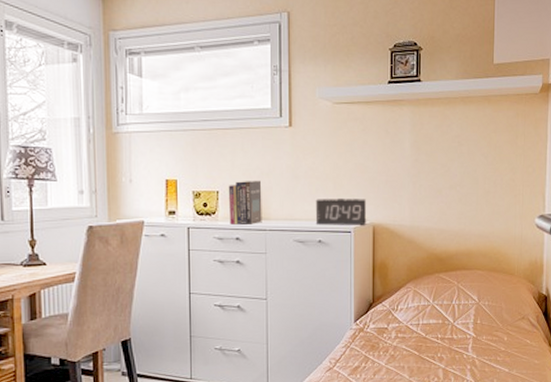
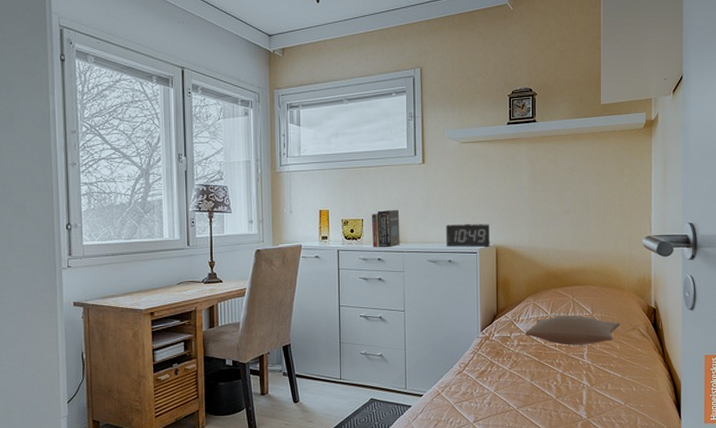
pillow: none [403,303,509,337] -> present [525,315,620,345]

